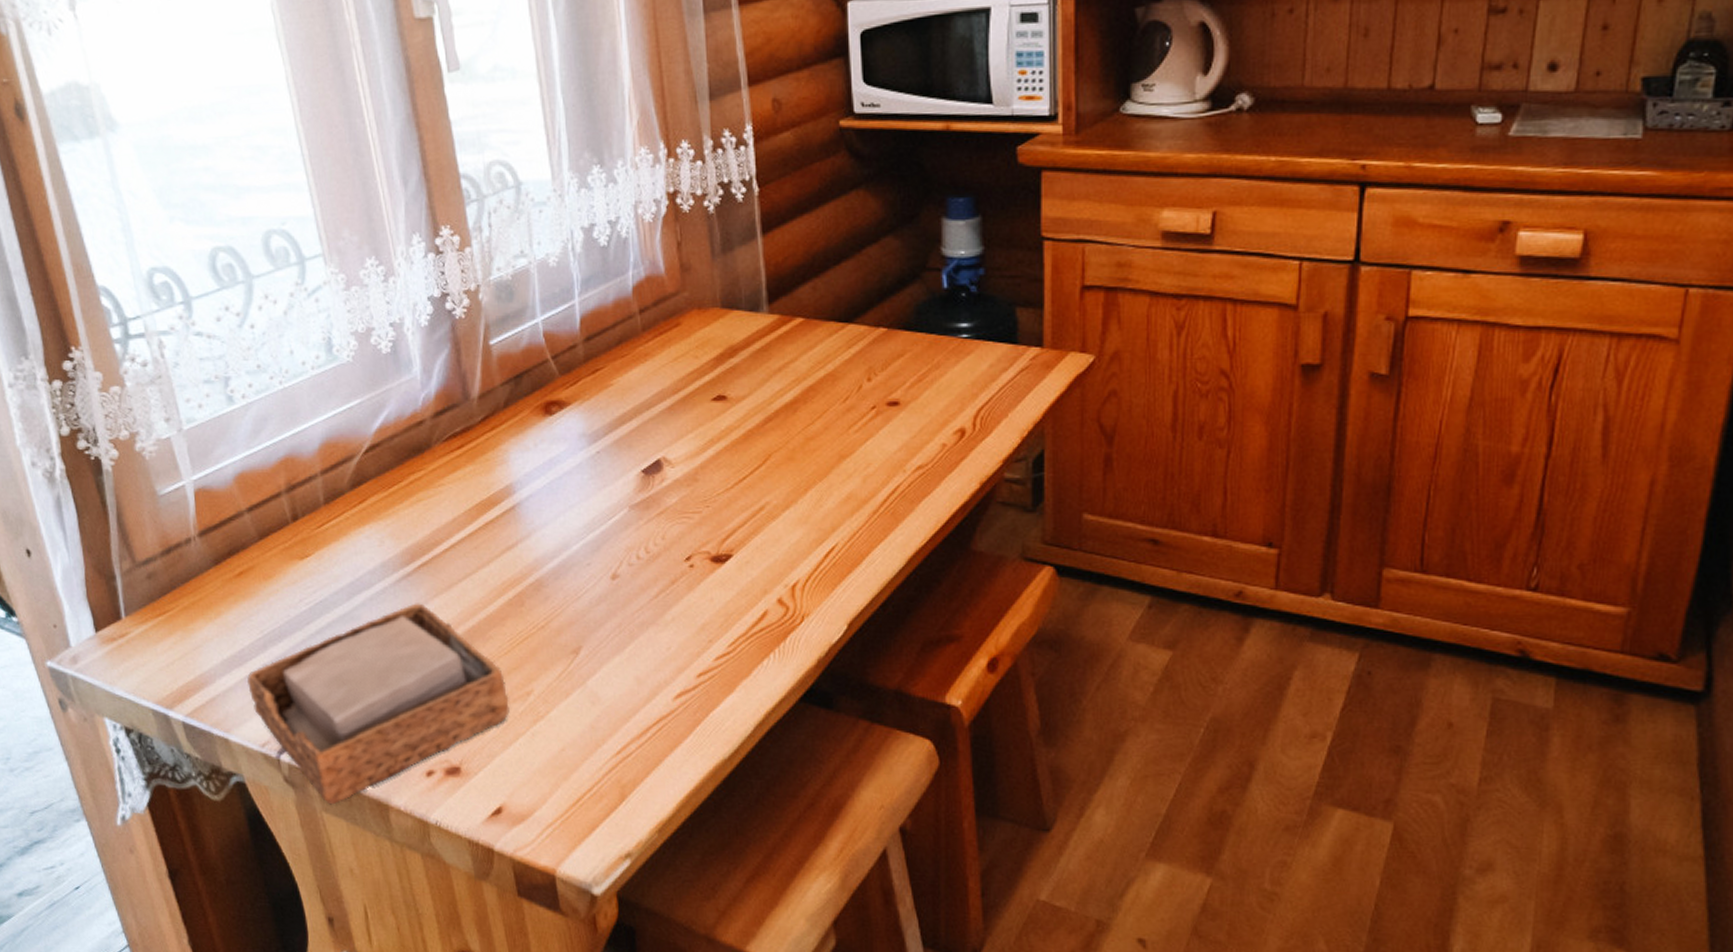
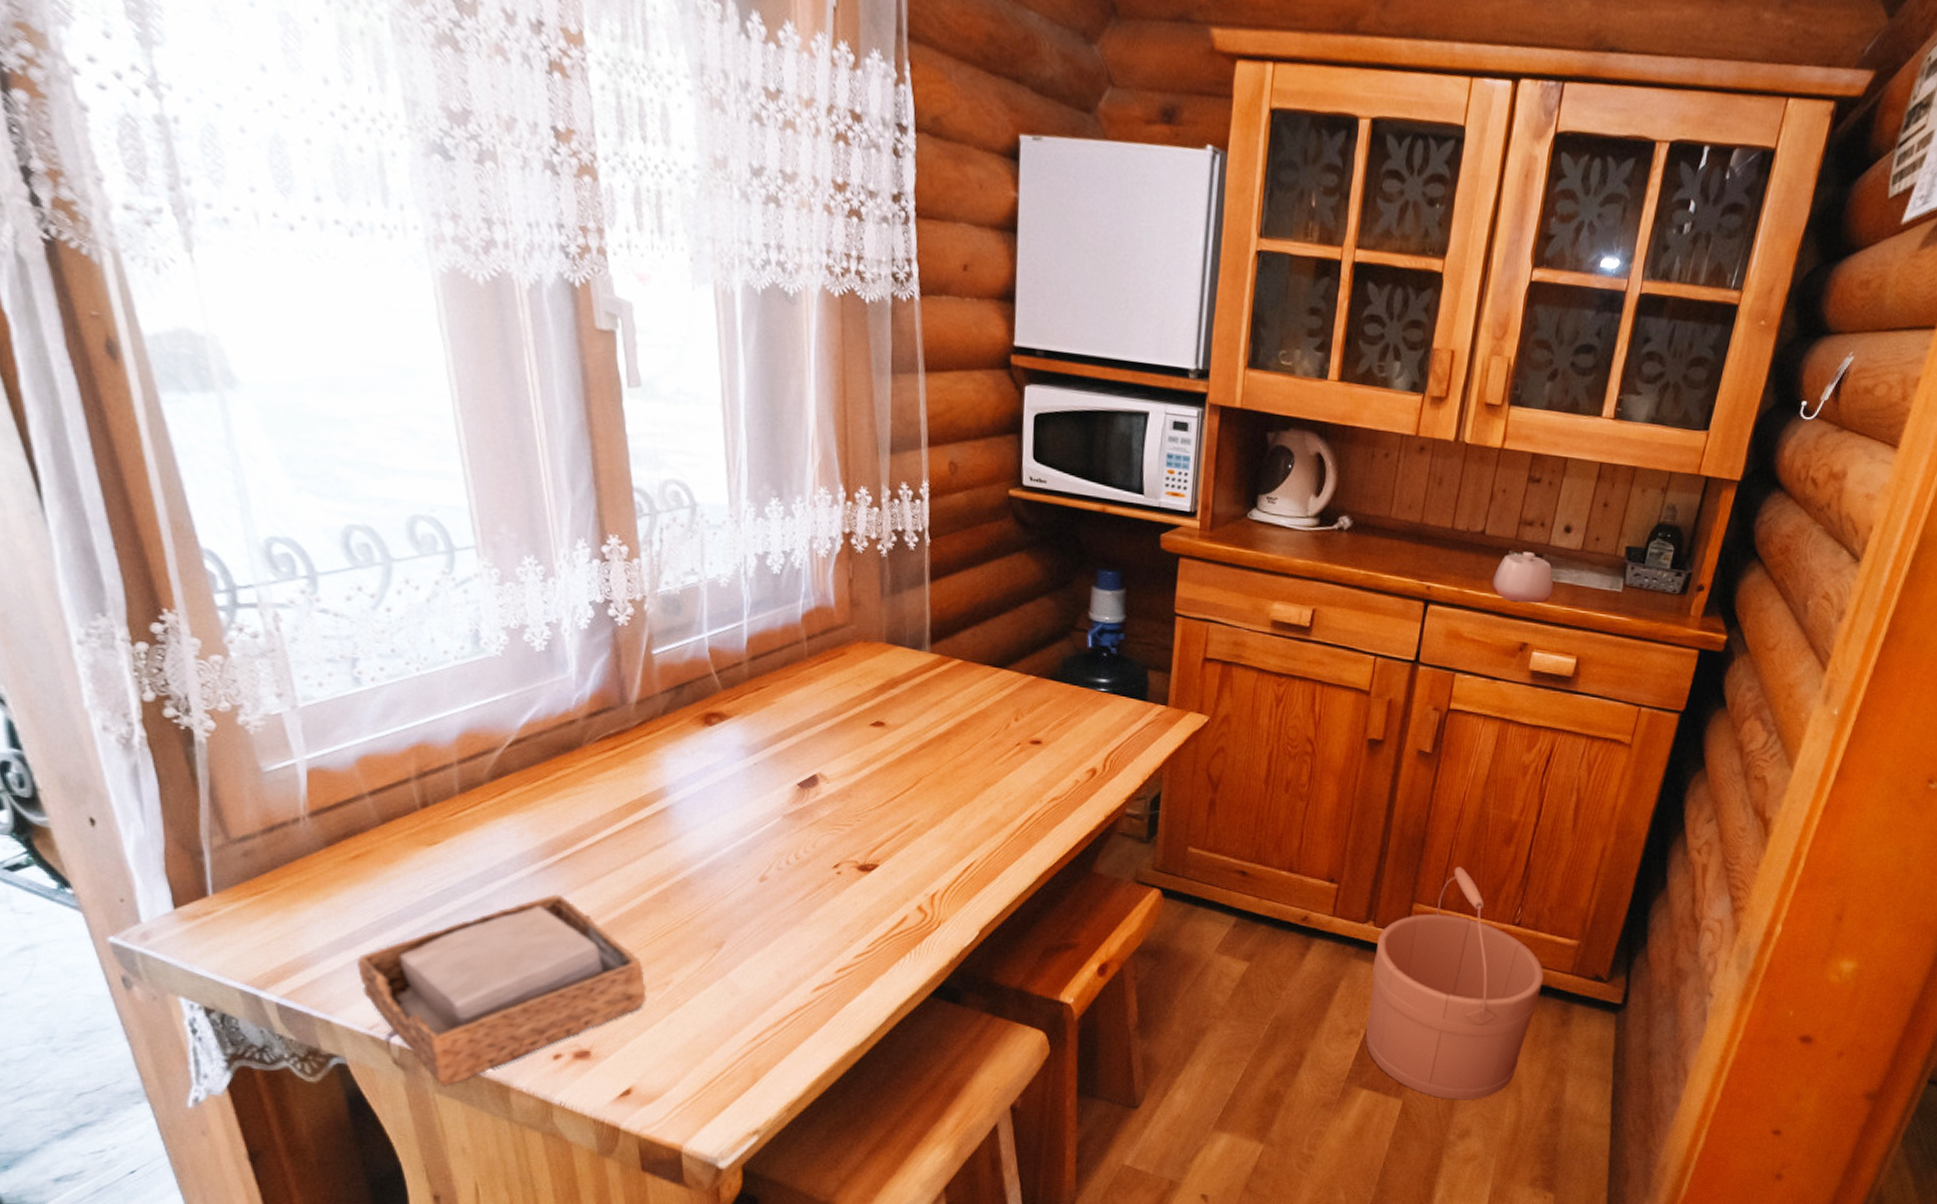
bucket: none [1333,518,1580,823] -> present [1365,866,1544,1100]
sugar bowl: none [1451,102,1540,172] -> present [1492,551,1554,604]

